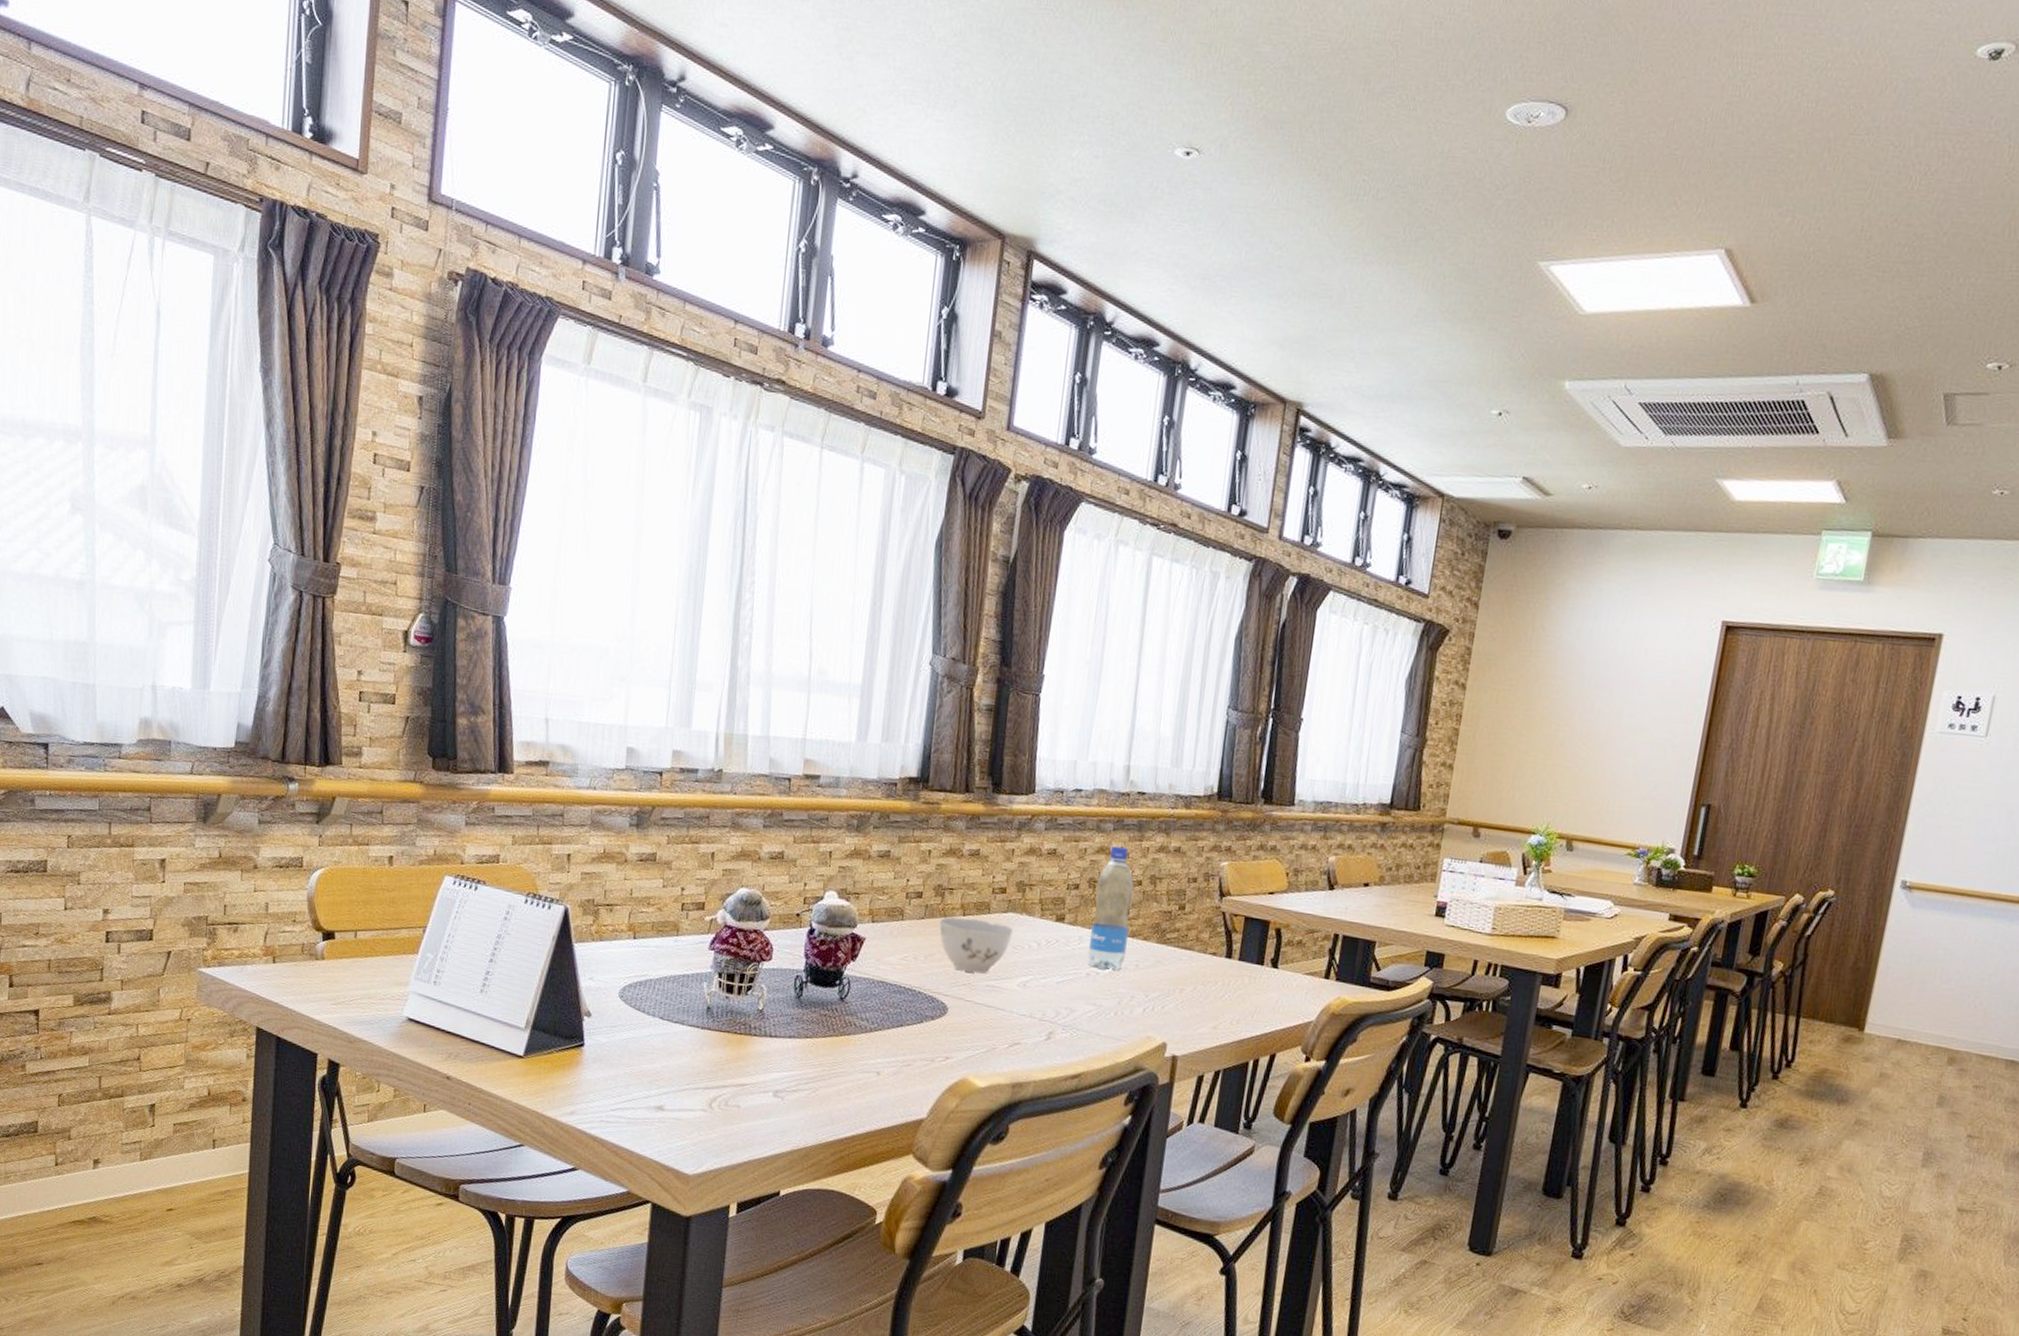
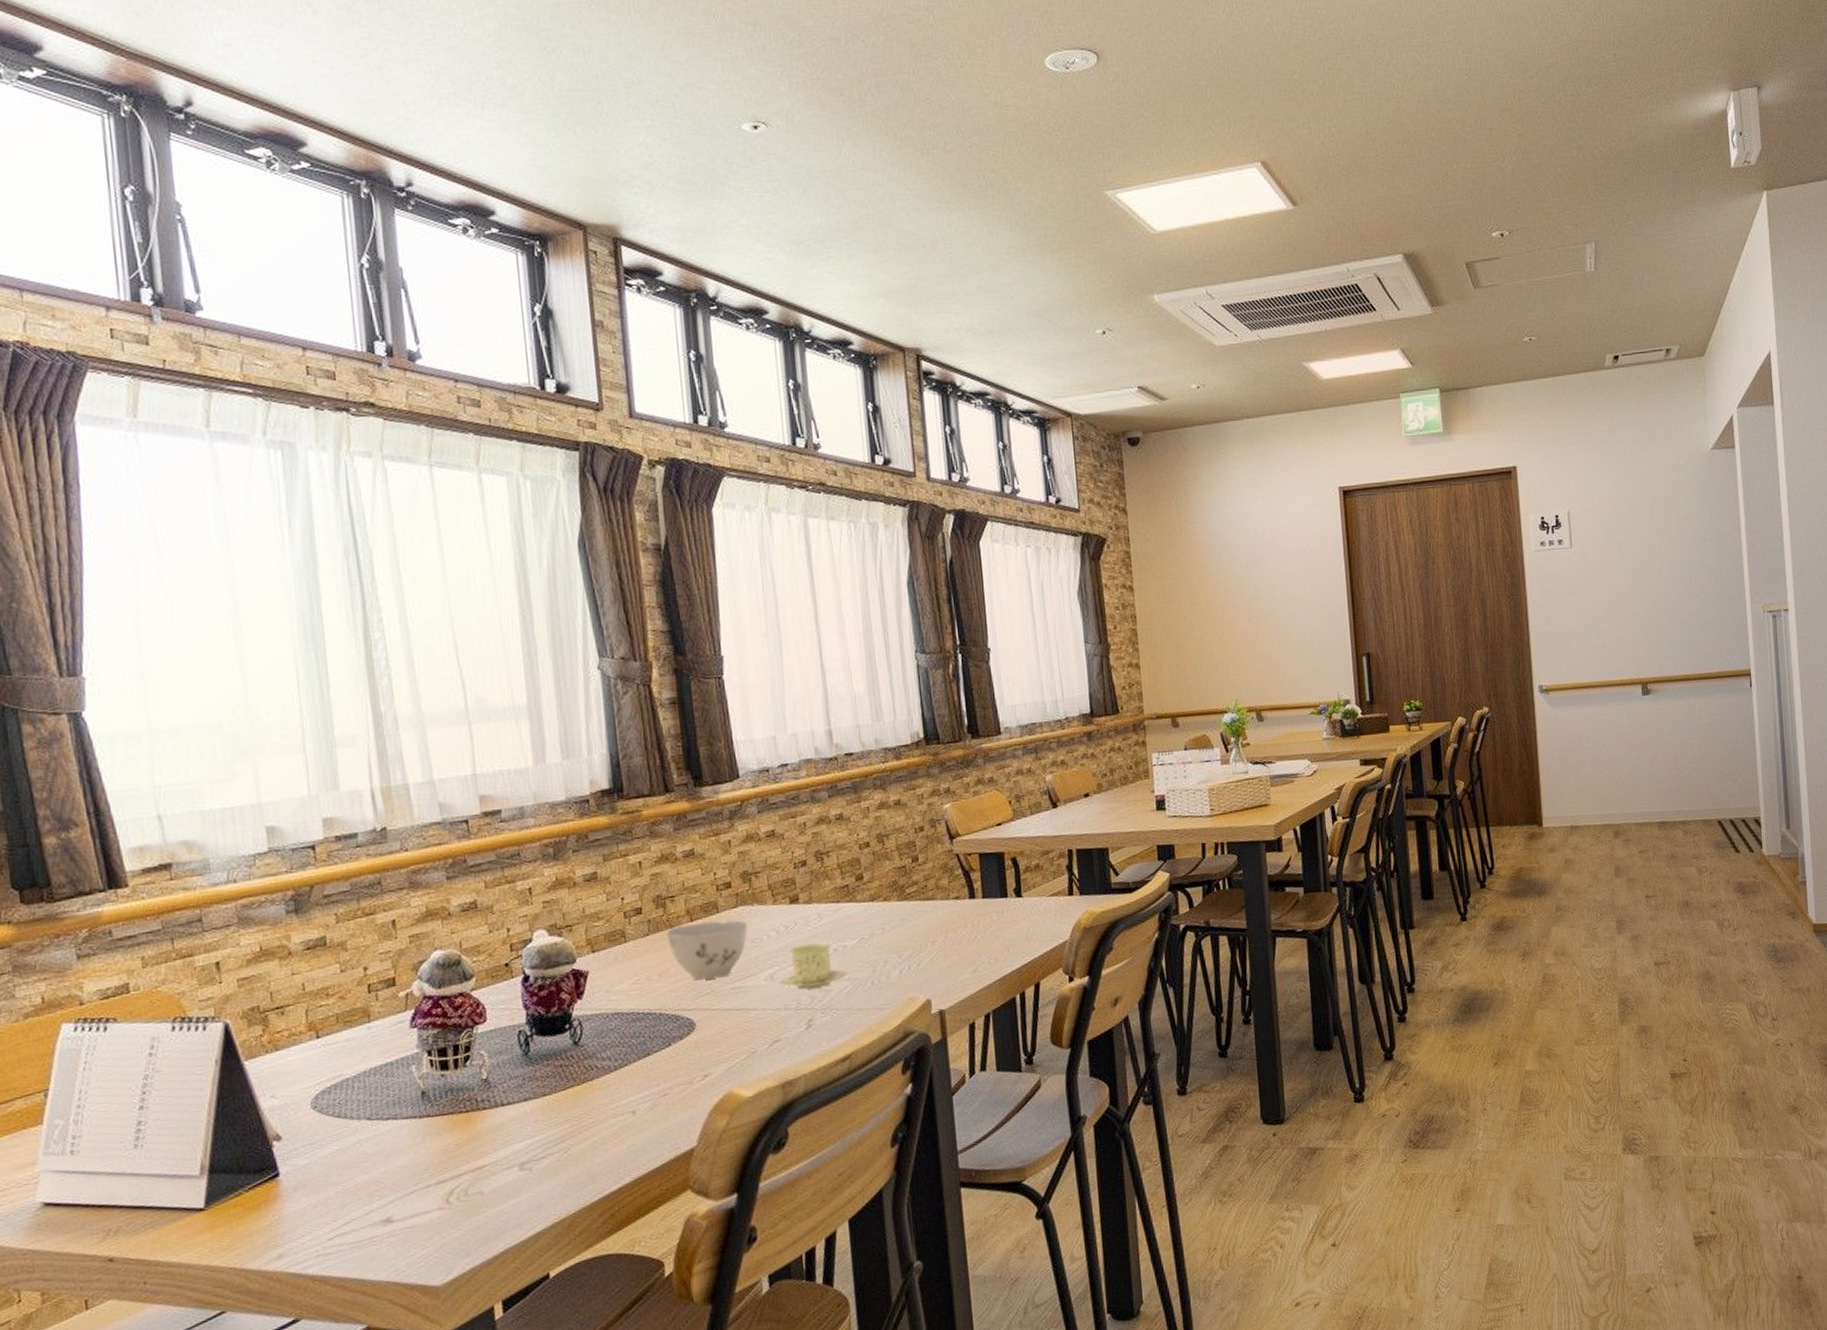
cup and saucer: none [1030,961,1094,1006] -> present [780,942,847,990]
bottle: present [1088,846,1134,972] -> none [823,812,869,942]

